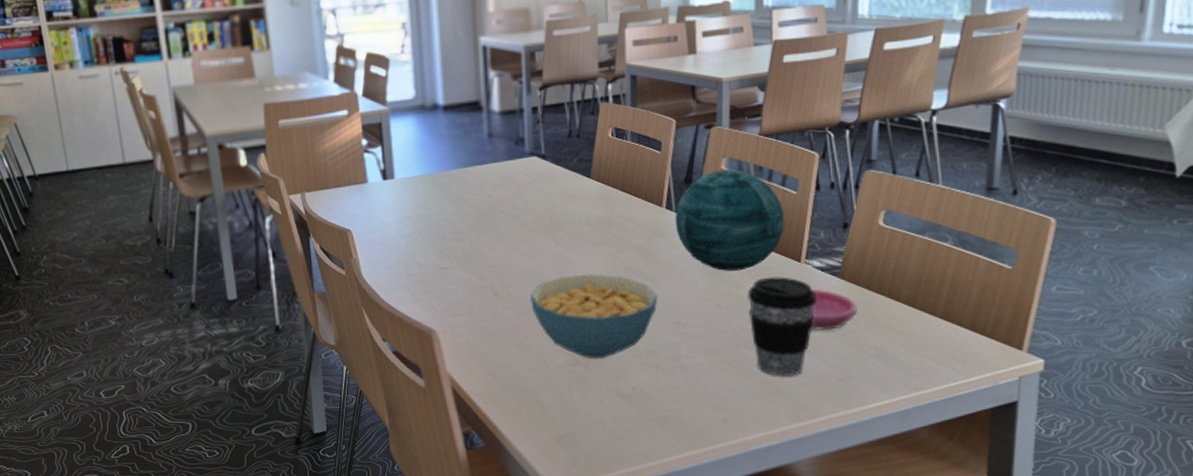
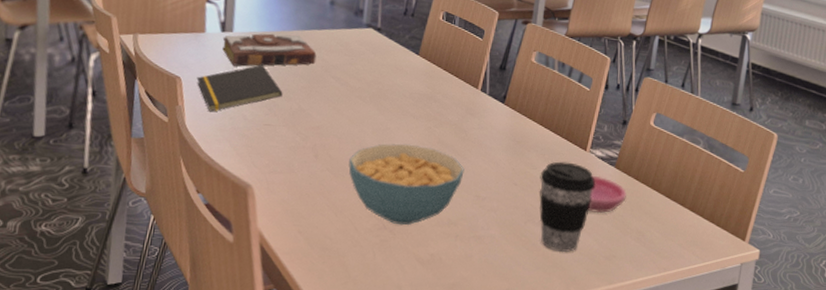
notepad: none [366,208,453,261] -> present [196,64,283,112]
book: none [385,173,482,213] -> present [222,33,317,67]
decorative orb: present [674,169,785,271] -> none [487,61,578,154]

